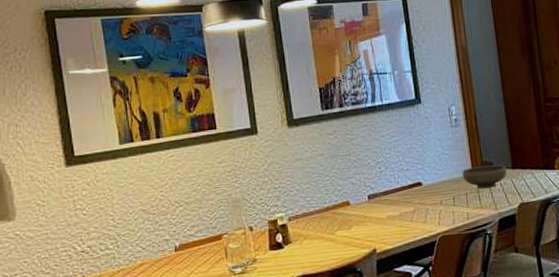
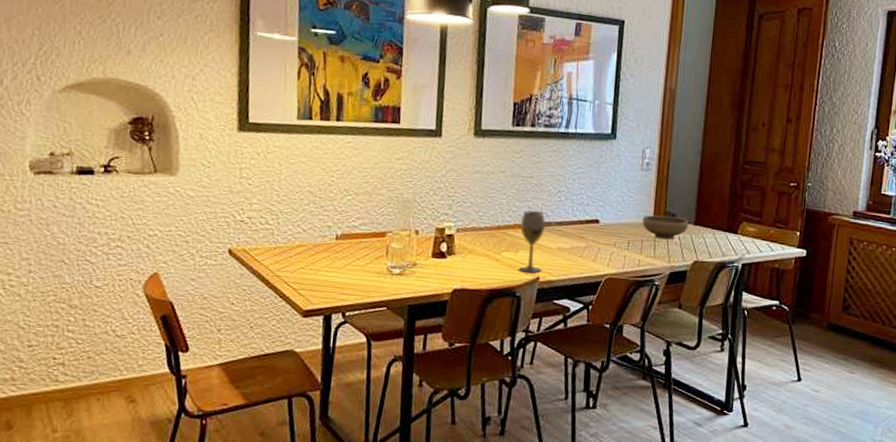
wine glass: none [346,185,377,247] -> present [519,210,546,274]

